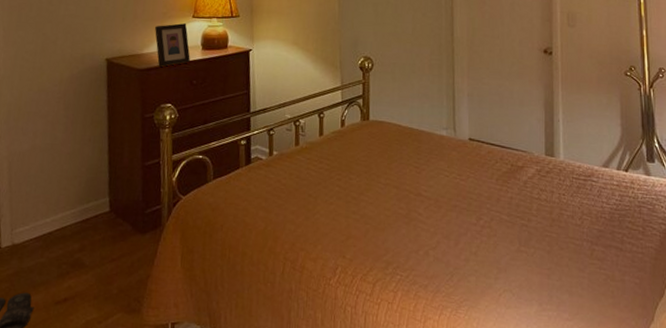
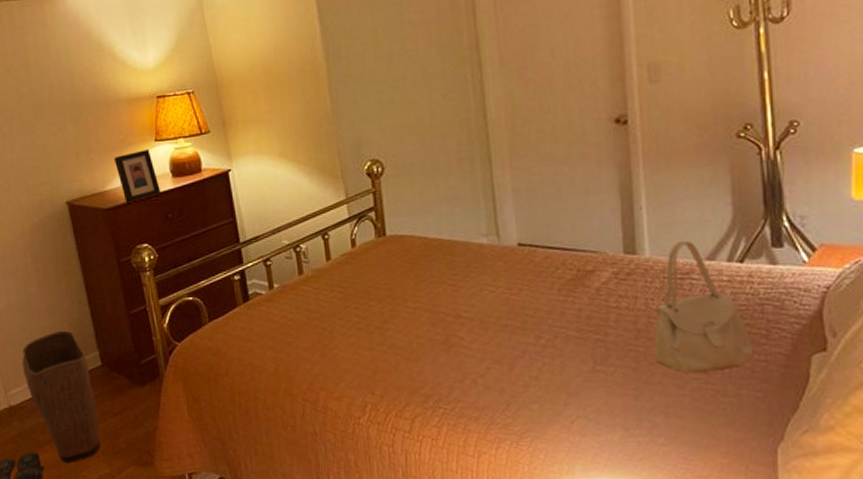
laundry basket: none [33,175,98,306] -> present [22,331,101,463]
handbag: none [563,149,634,259] -> present [653,240,754,373]

